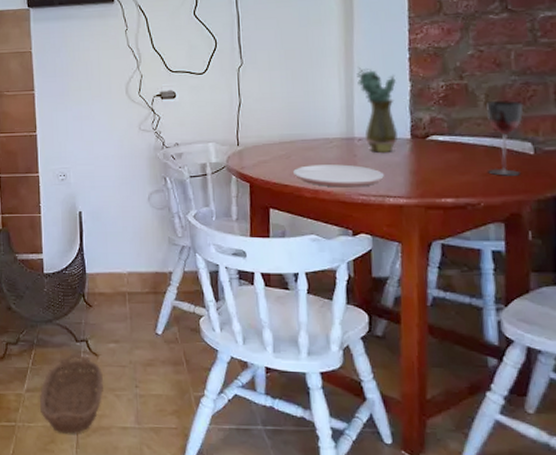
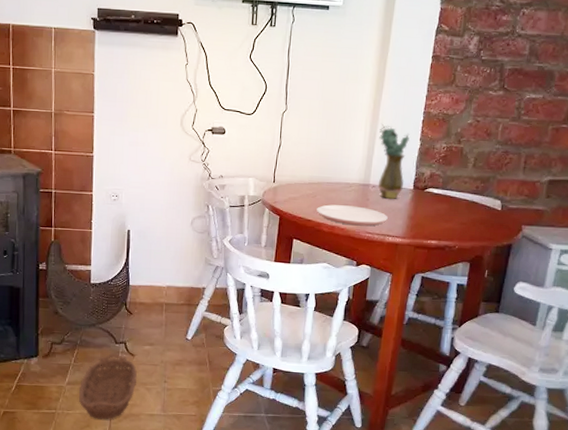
wineglass: present [486,100,524,176] -> none [465,164,501,226]

